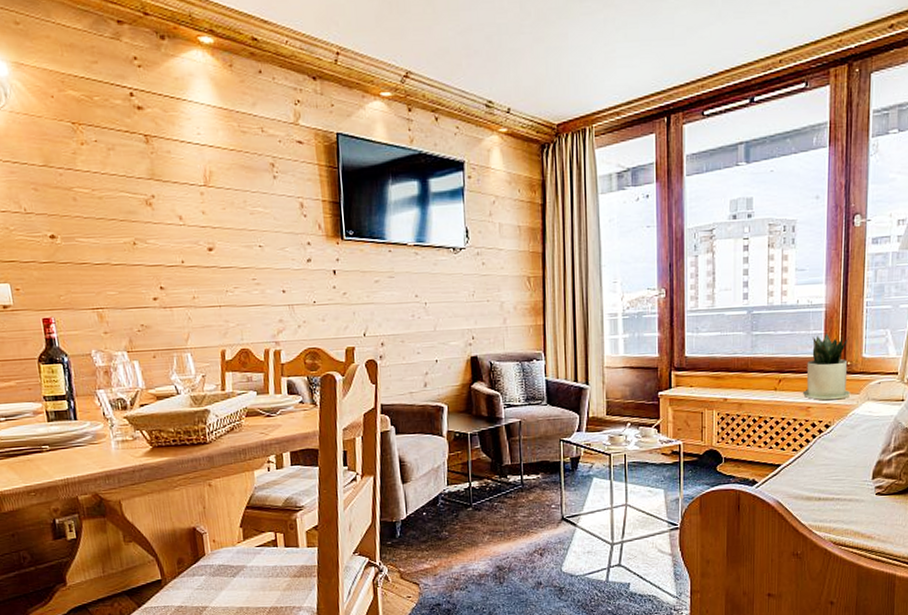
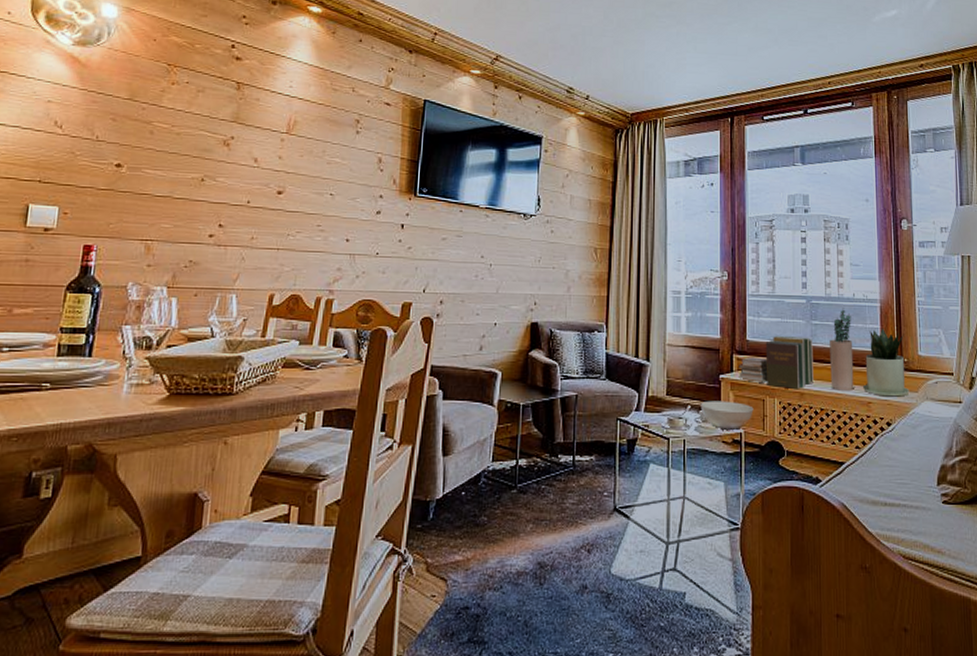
bowl: none [640,416,692,443] -> present [700,400,754,430]
books: none [677,372,707,397] -> present [739,357,768,383]
books: none [704,348,753,401] -> present [765,335,813,390]
vase: none [770,315,795,398] -> present [830,308,854,391]

